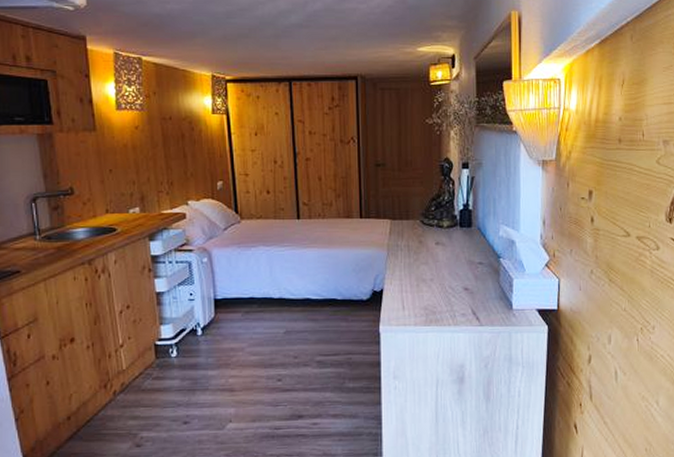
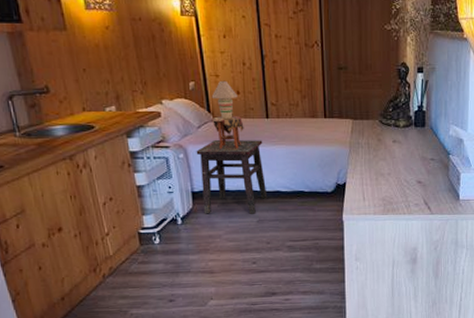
side table: none [221,242,296,324] -> present [196,139,268,214]
table lamp: none [239,179,273,253] -> present [211,80,244,149]

